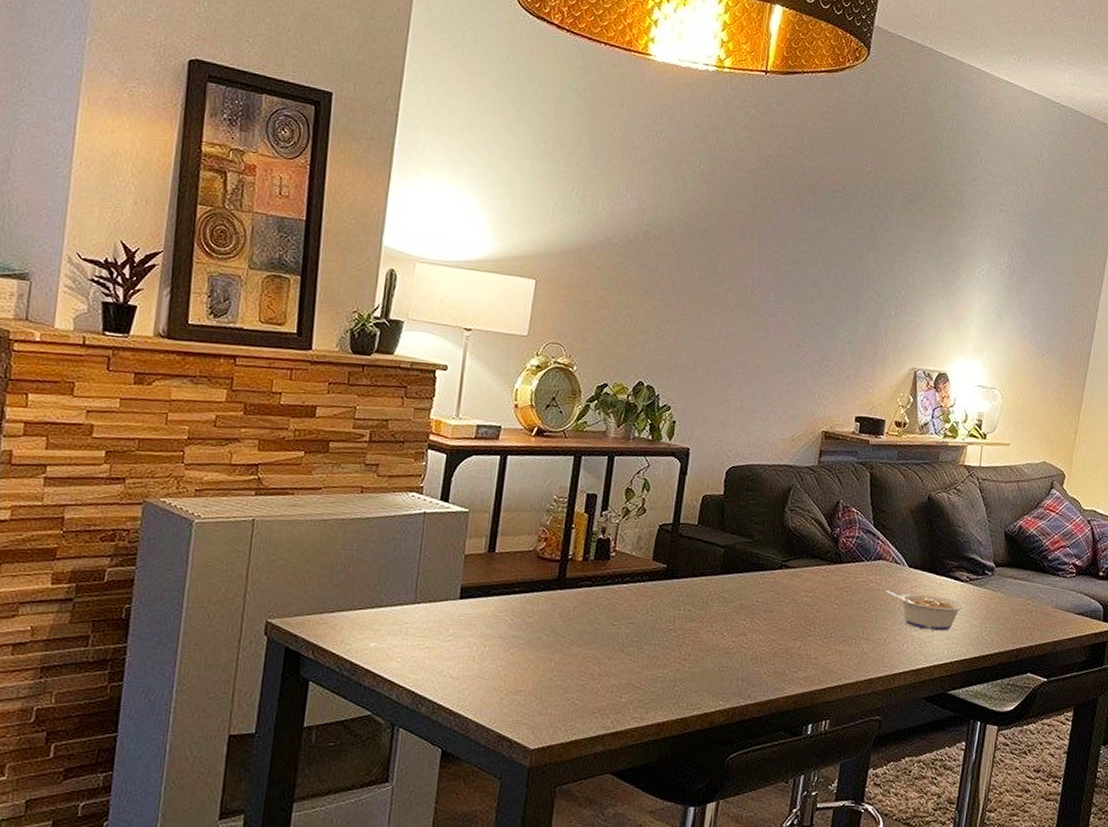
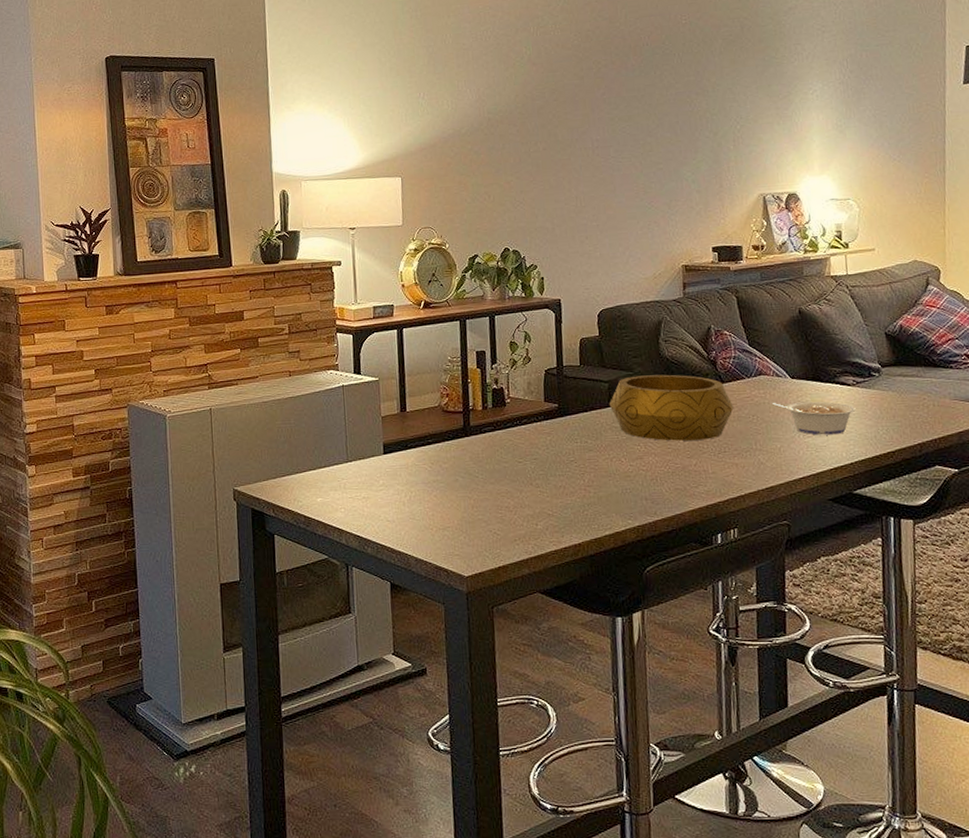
decorative bowl: none [721,544,848,622] -> present [609,374,734,441]

